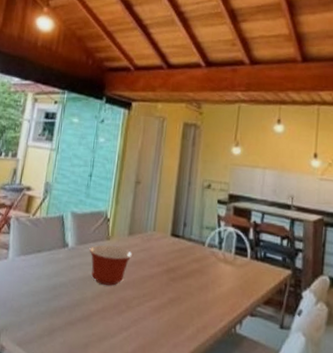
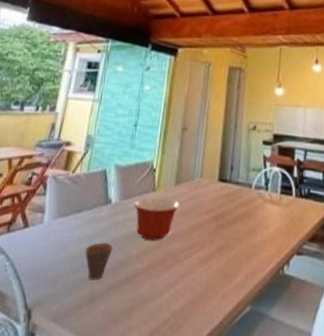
cup: none [45,281,71,315] -> present [85,242,114,280]

